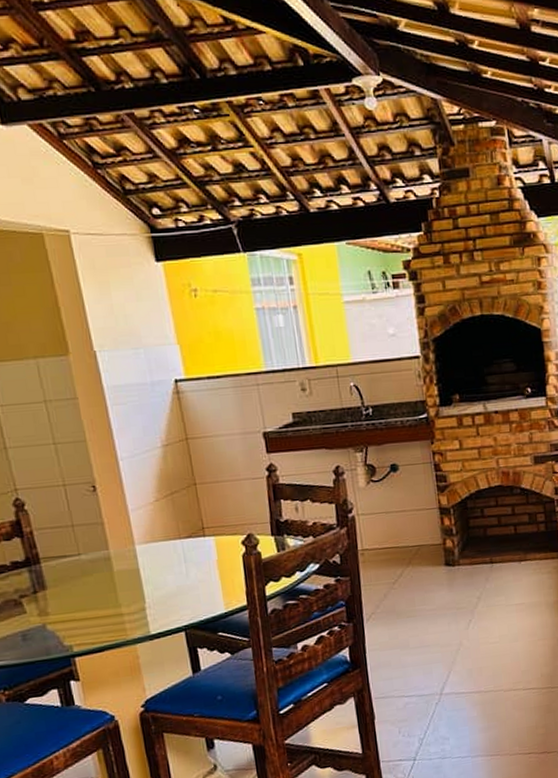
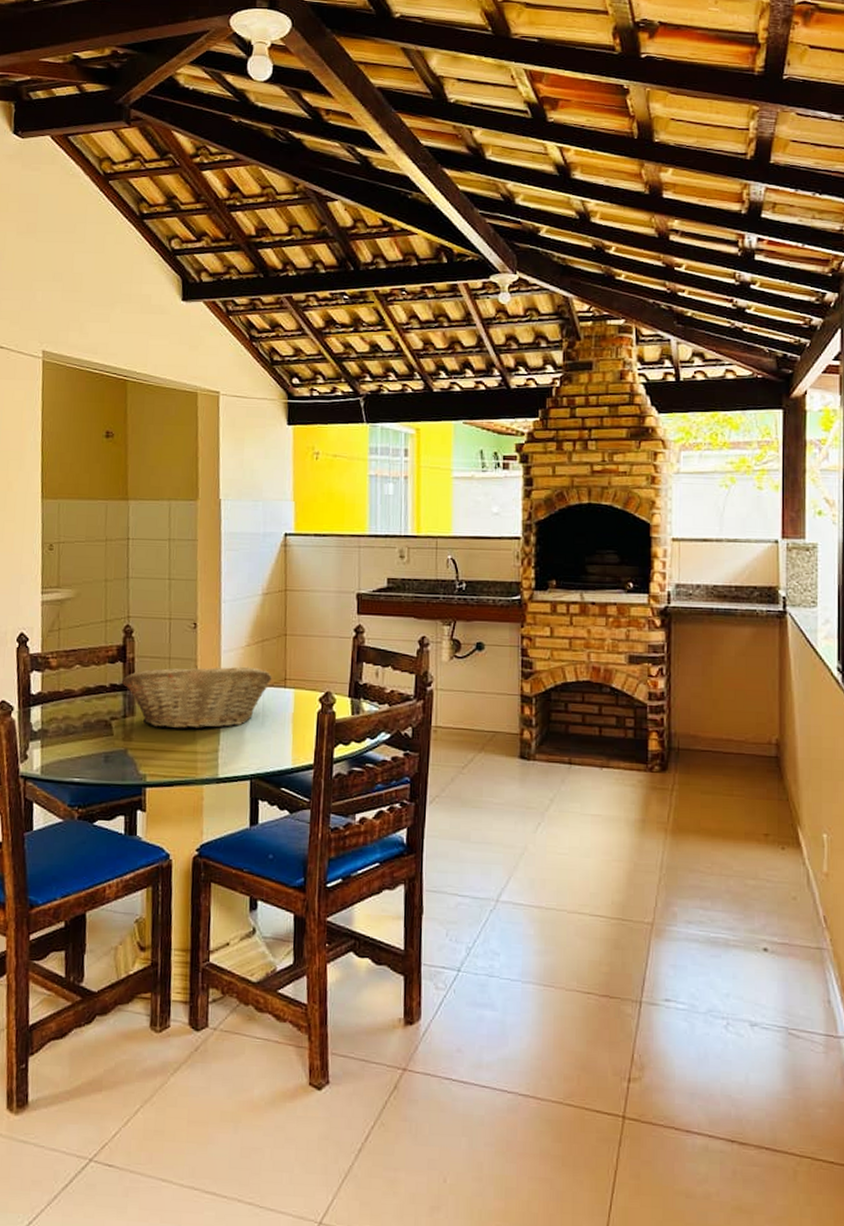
fruit basket: none [24,521,189,597] -> present [122,666,272,729]

